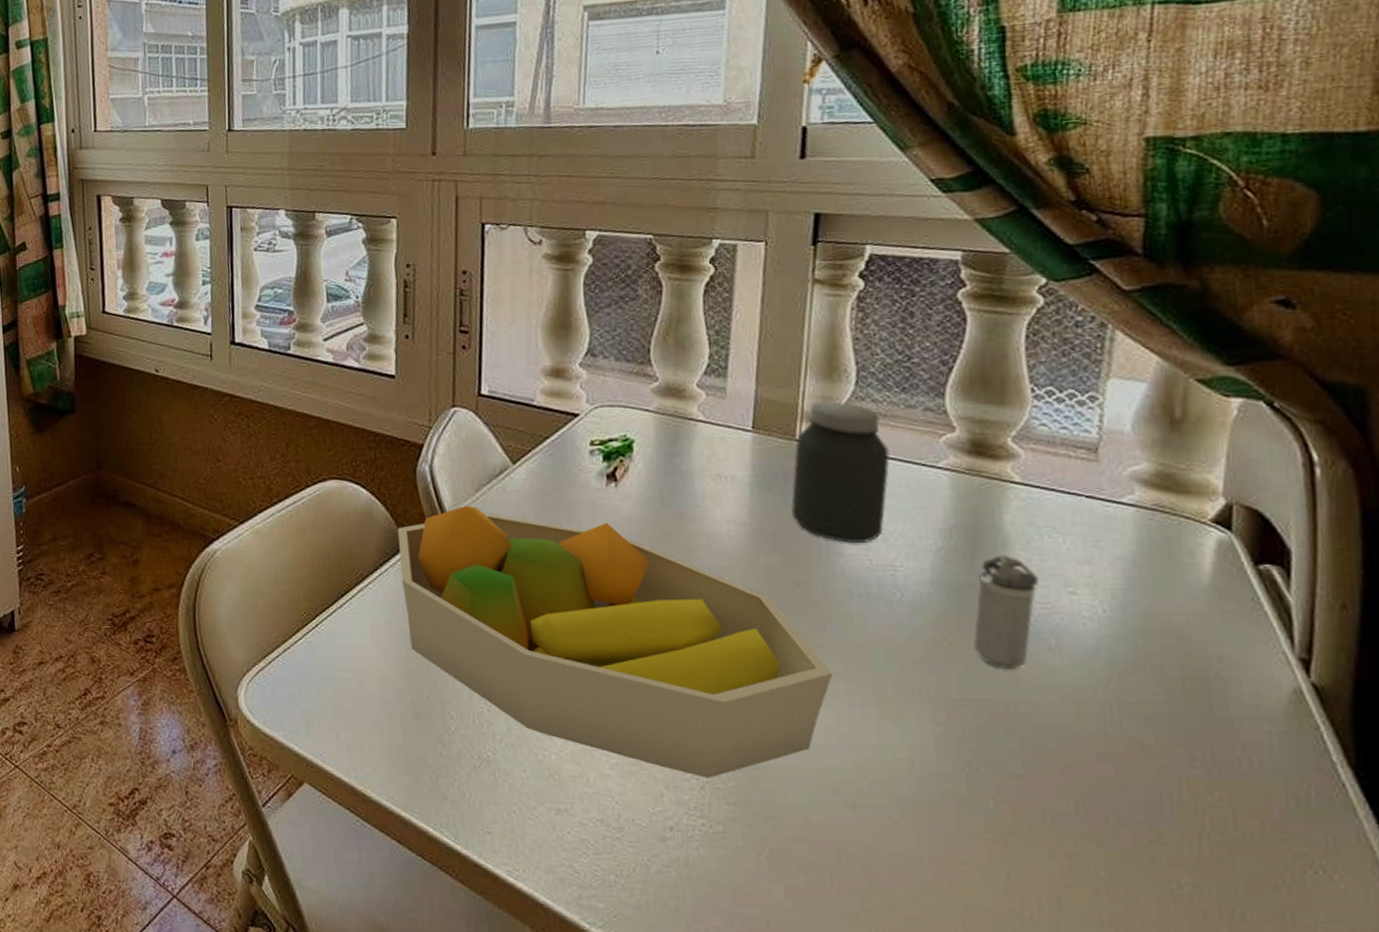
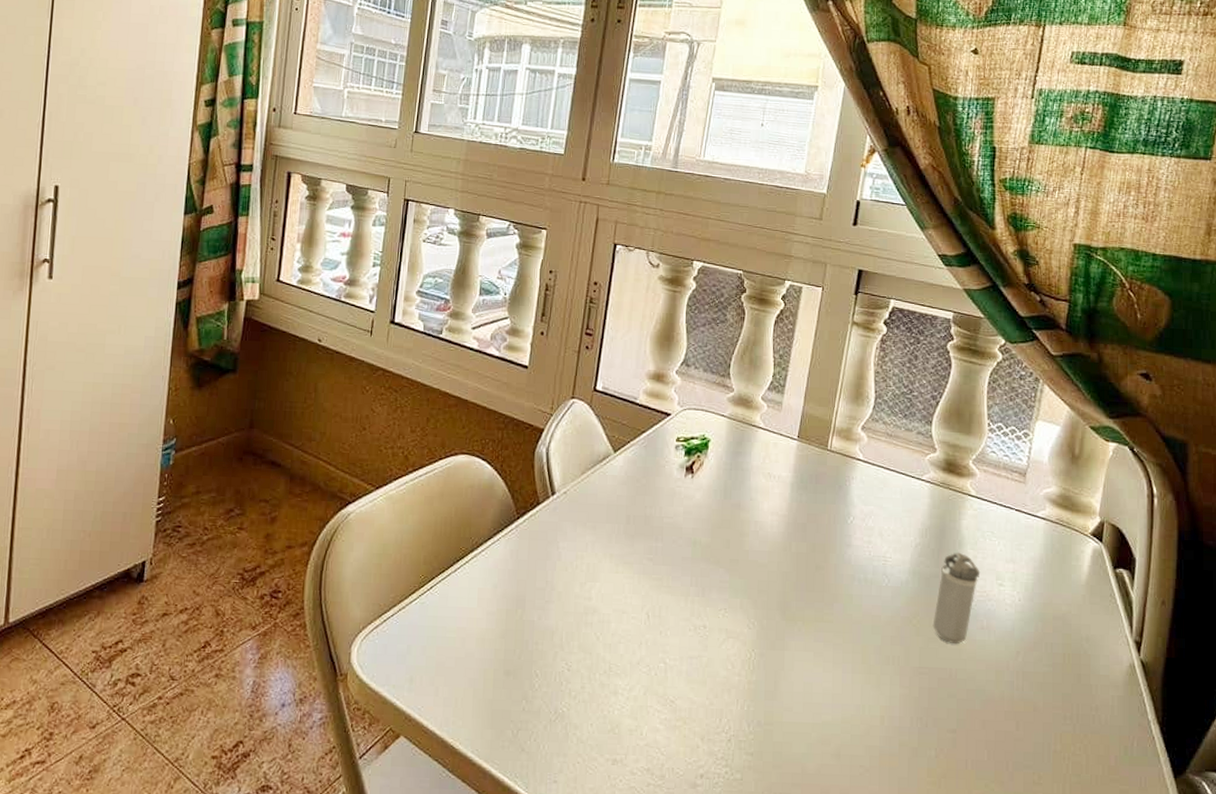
fruit bowl: present [398,505,833,778] -> none [510,485,834,732]
jar: present [791,401,890,543] -> none [819,420,891,537]

